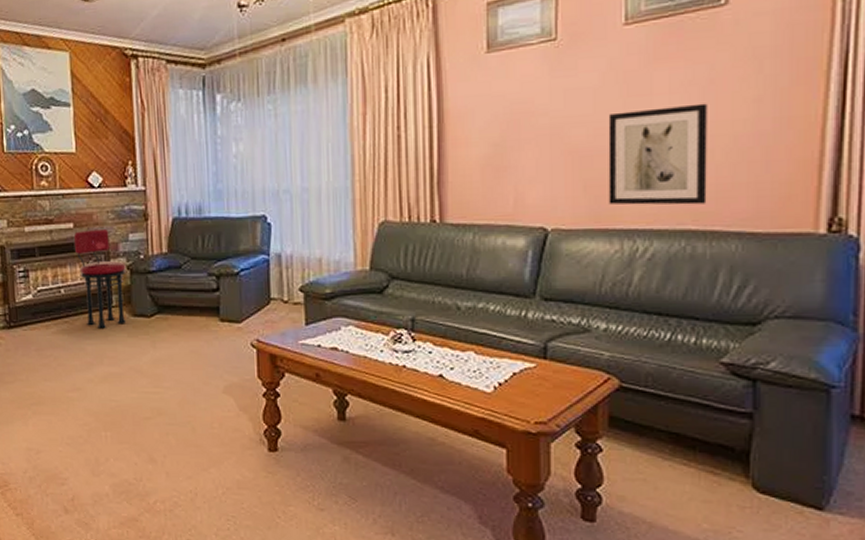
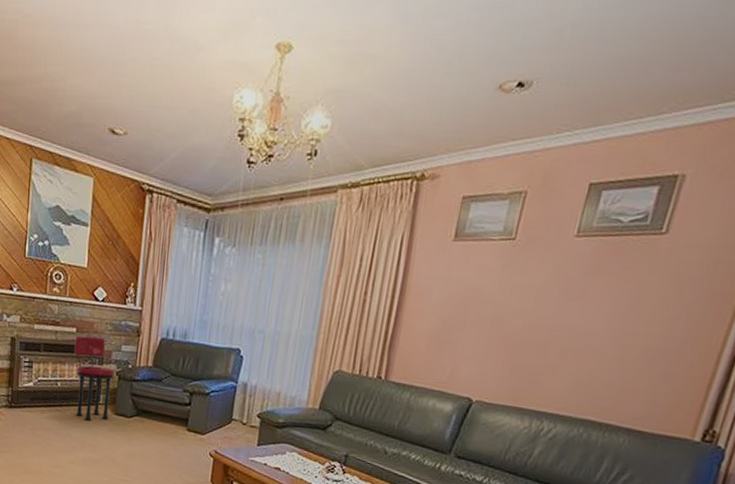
wall art: present [608,103,707,205] -> none [527,311,630,401]

